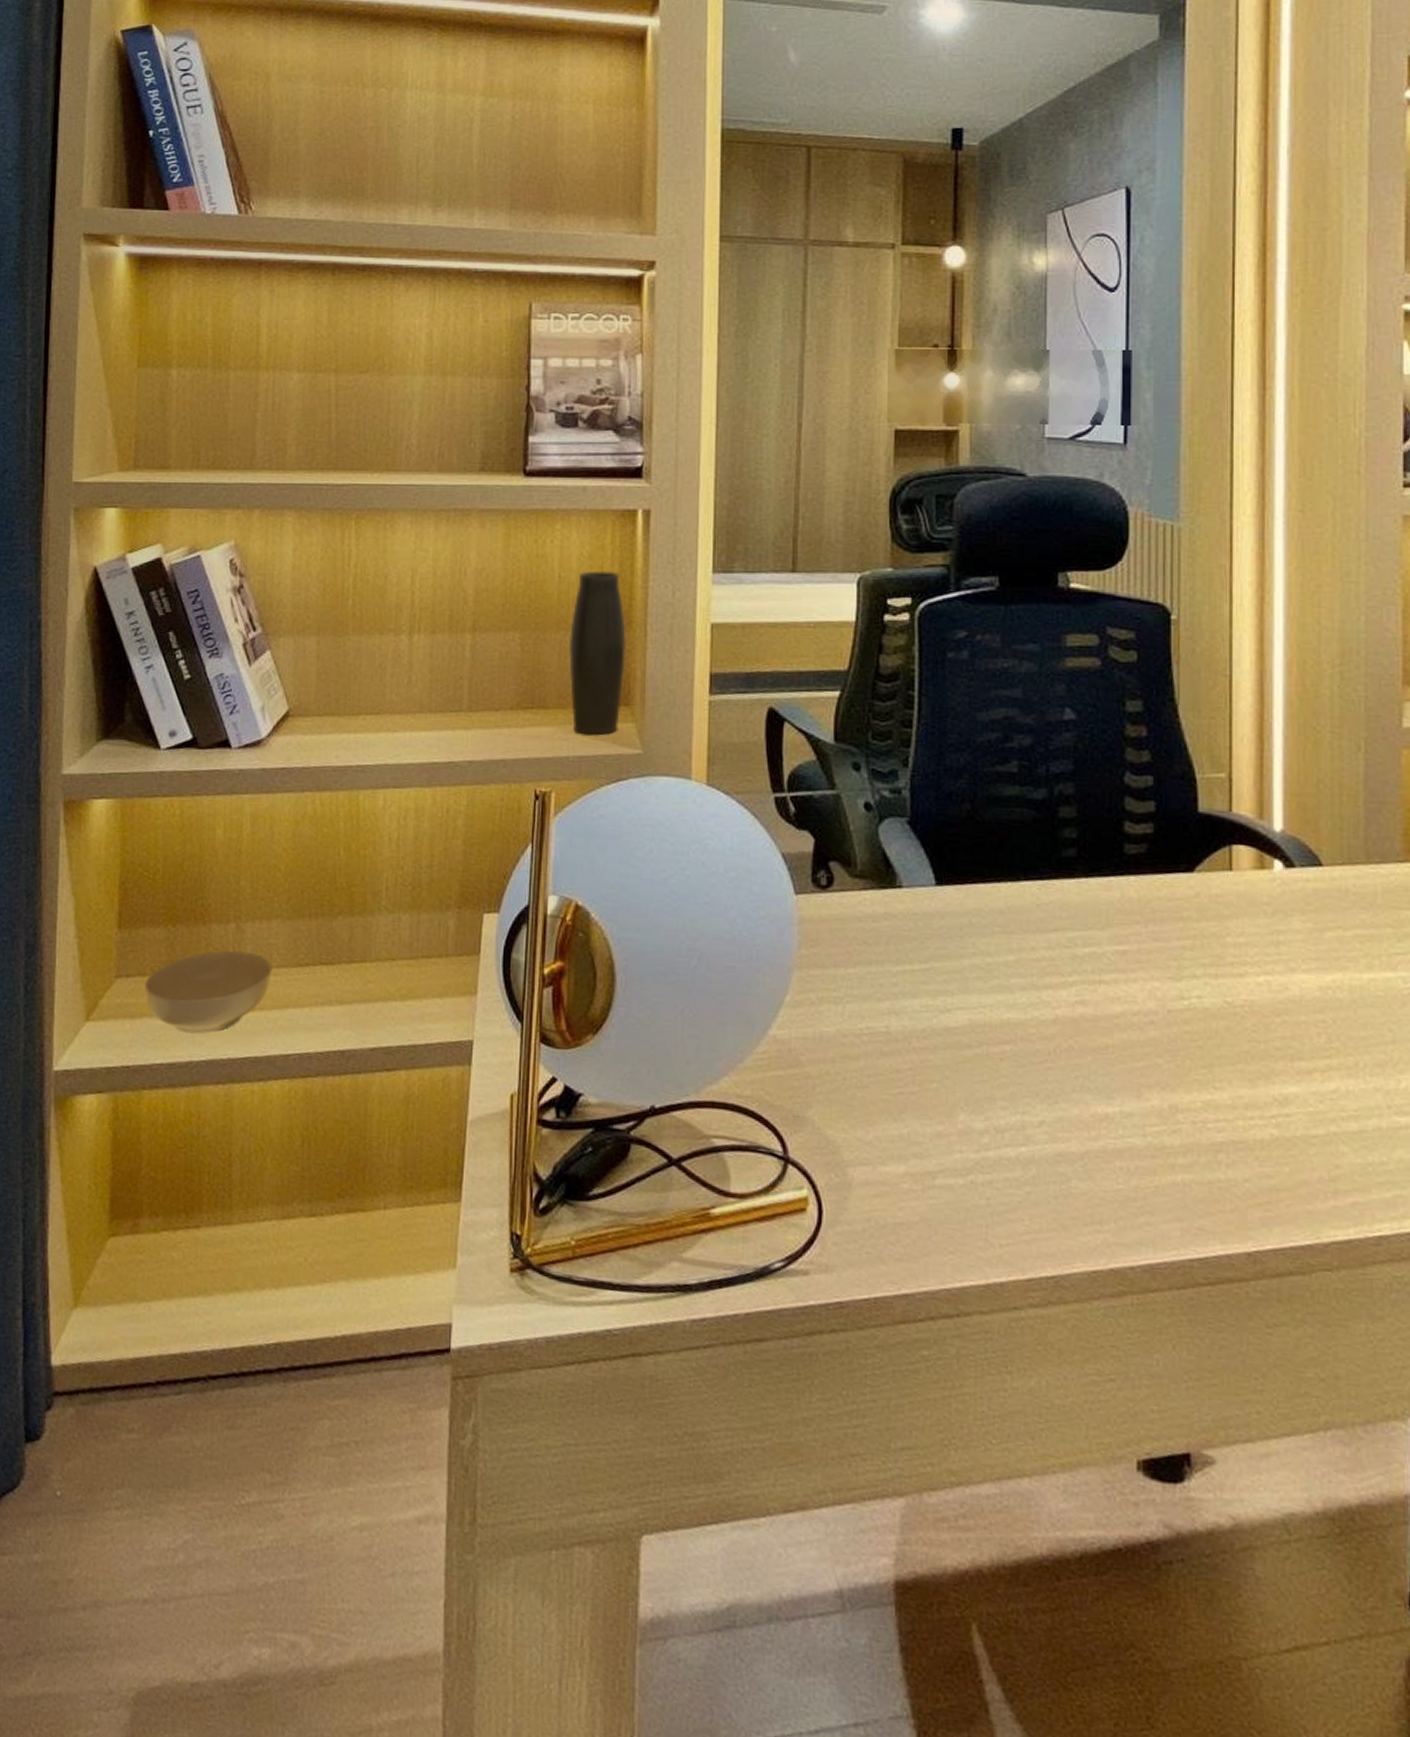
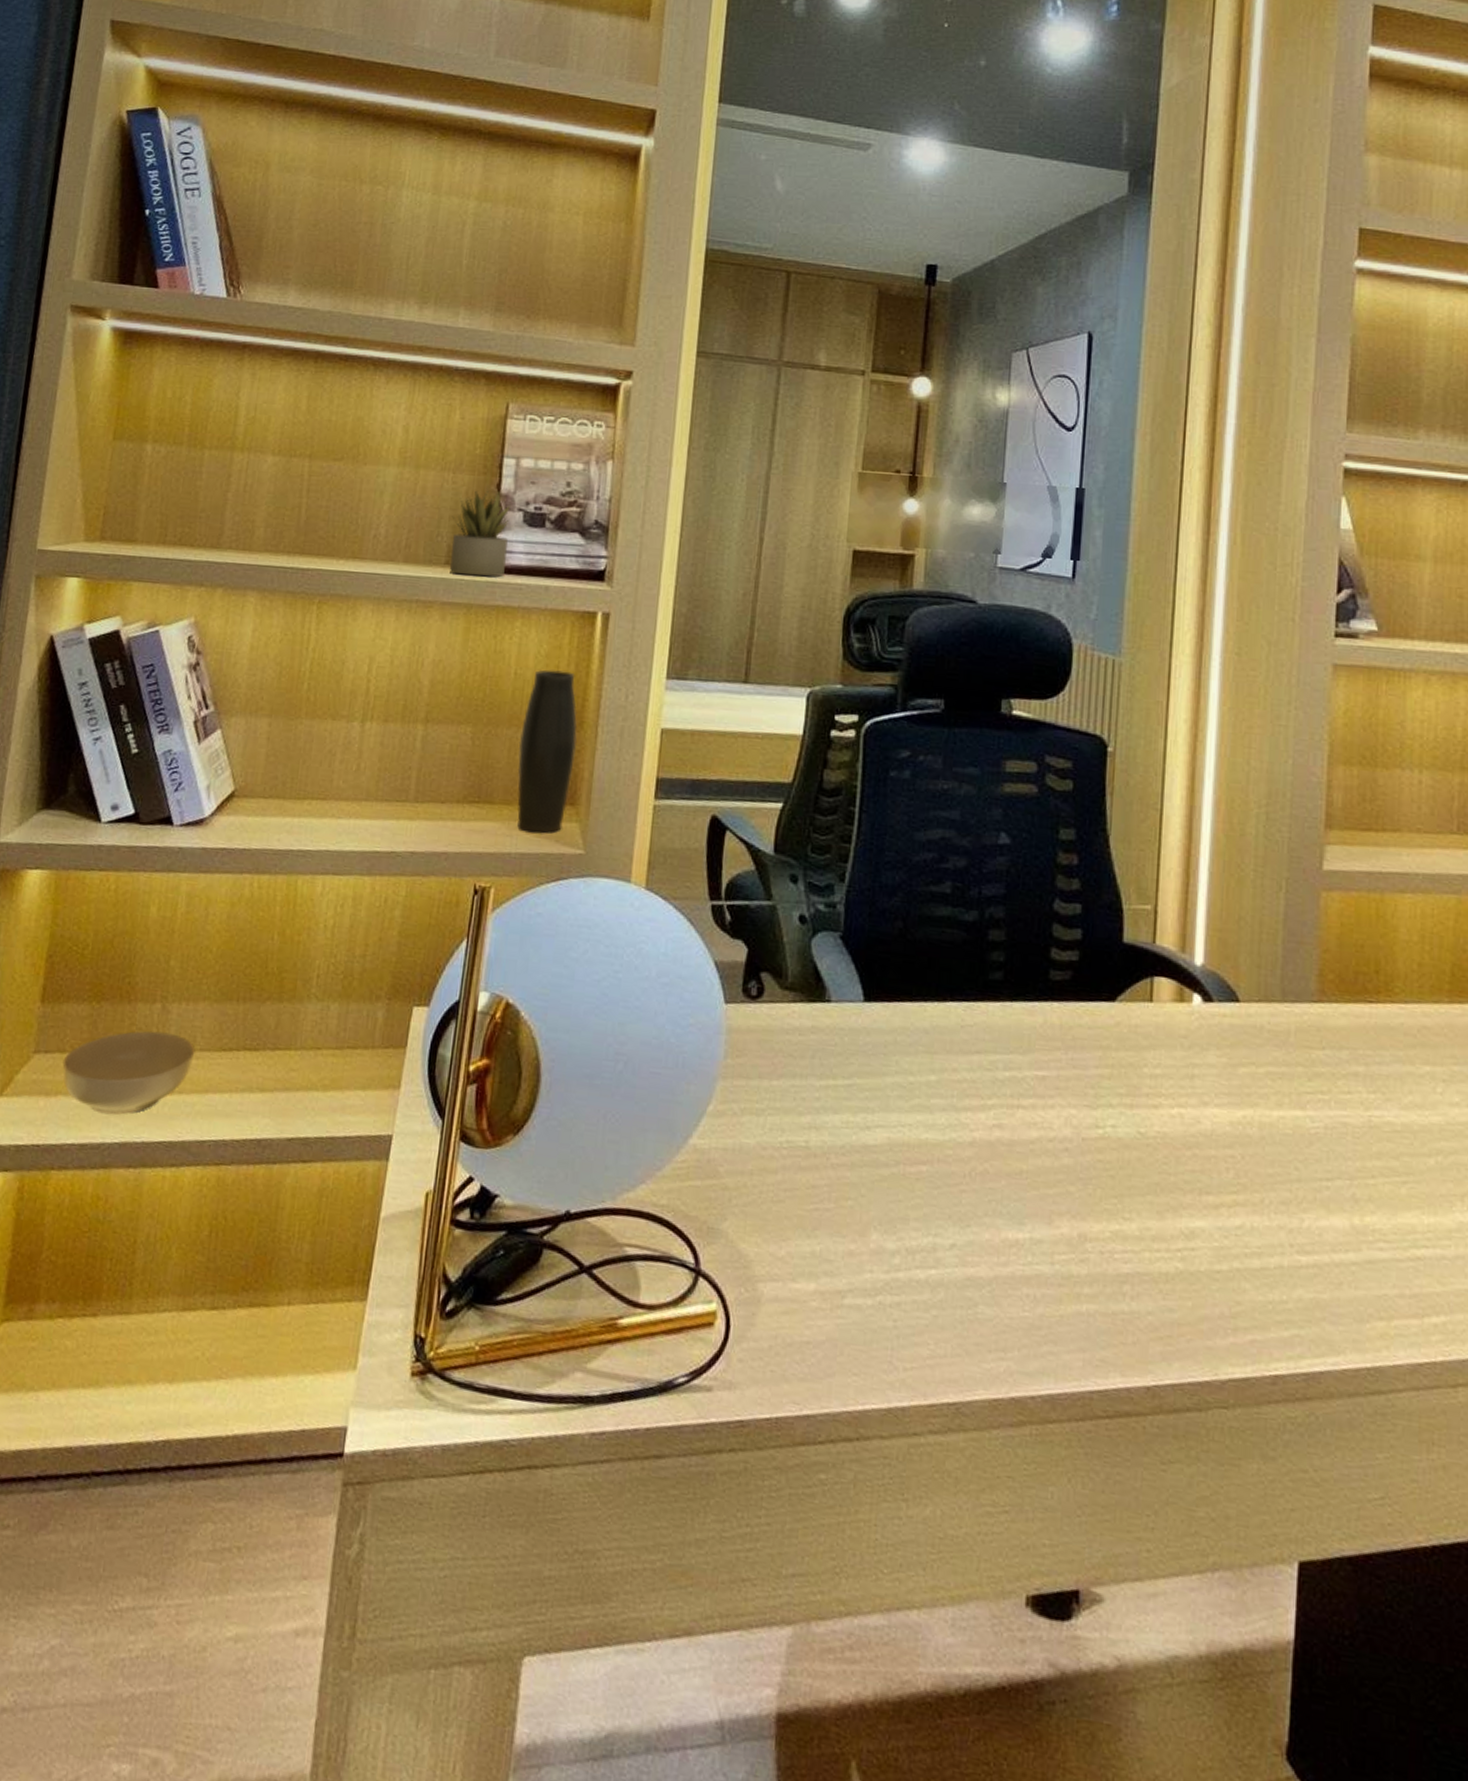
succulent plant: none [483,394,542,481] -> present [450,490,510,577]

